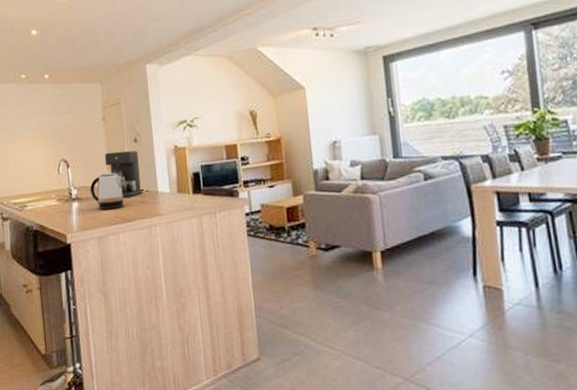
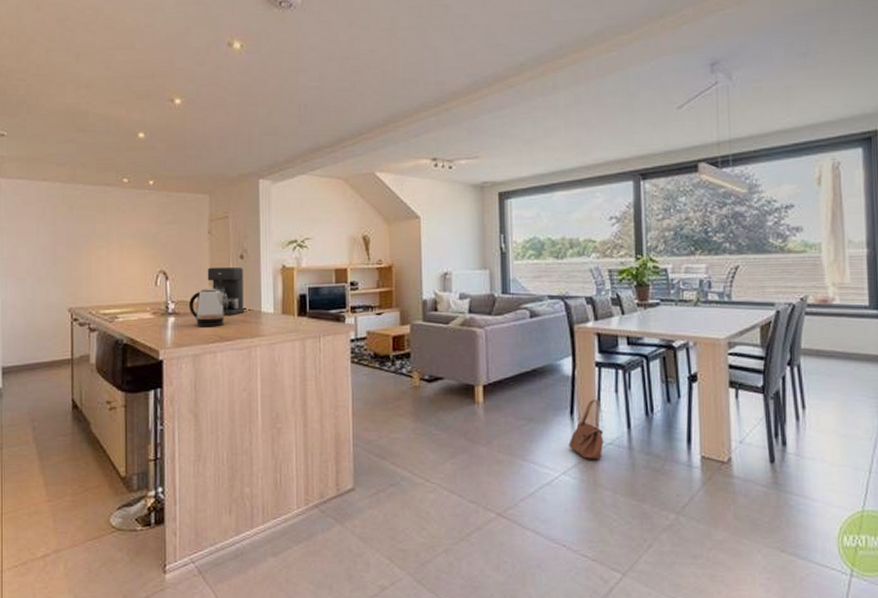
handbag: none [473,260,512,321] -> present [568,400,604,460]

